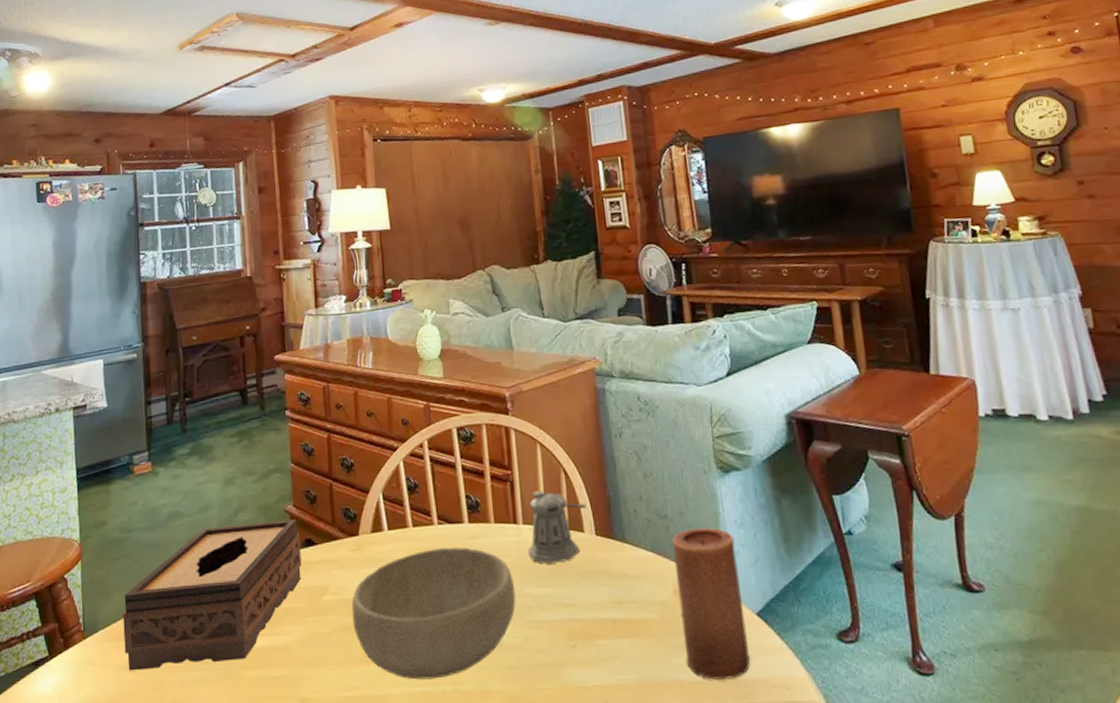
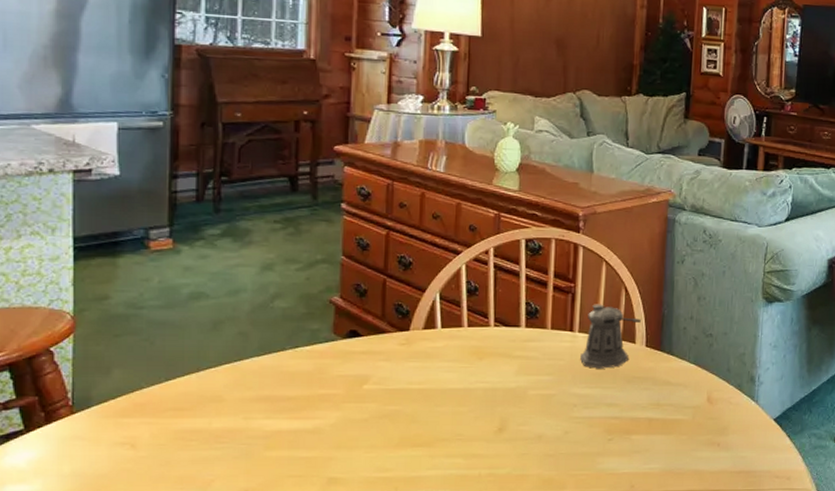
tissue box: present [122,519,302,671] -> none [124,310,344,447]
bowl: present [351,547,516,680] -> none [393,347,563,464]
candle: present [673,527,750,680] -> none [708,346,767,470]

